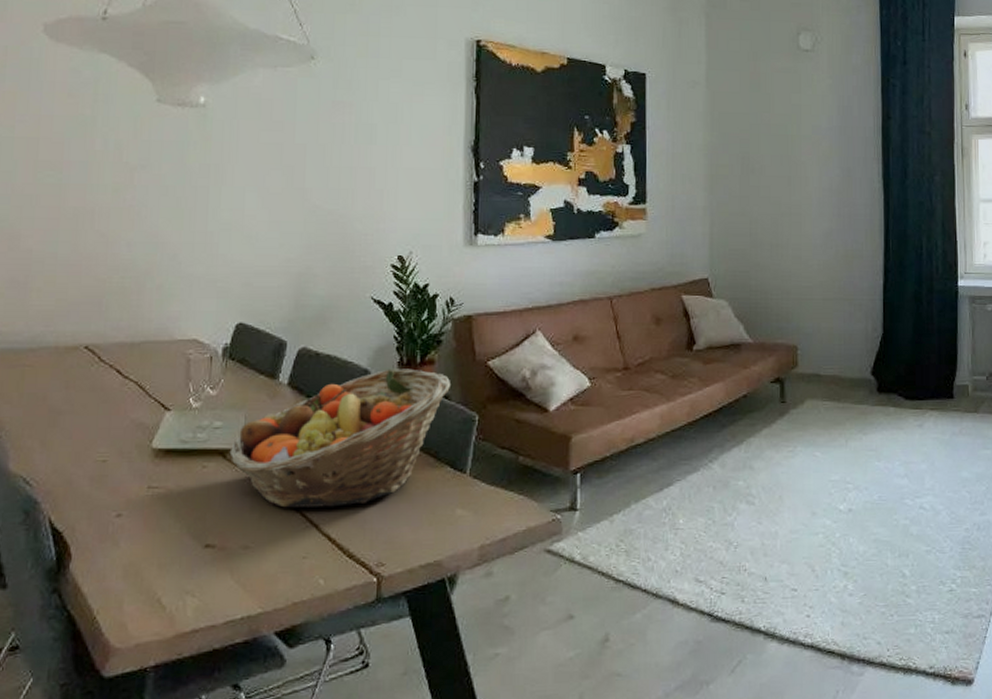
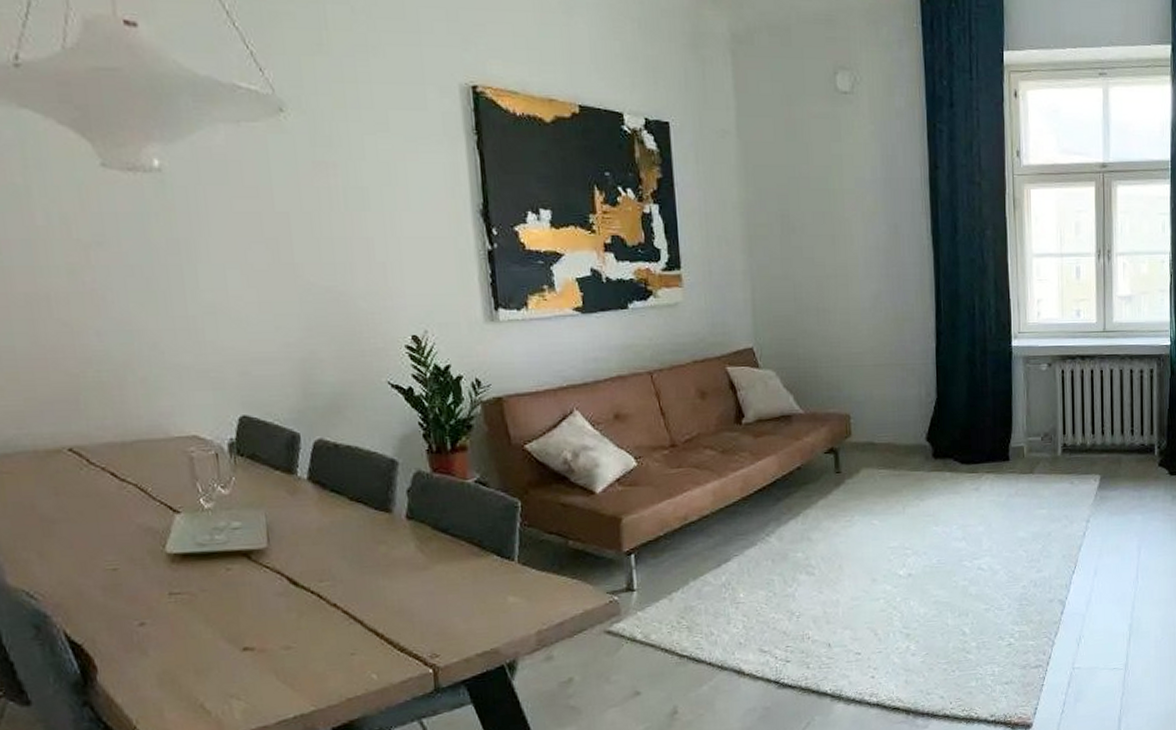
fruit basket: present [229,369,452,508] -> none [254,456,488,606]

